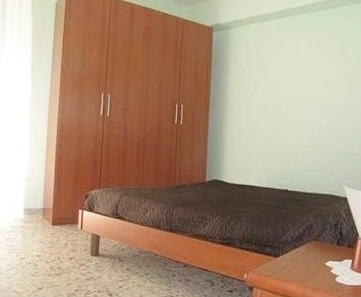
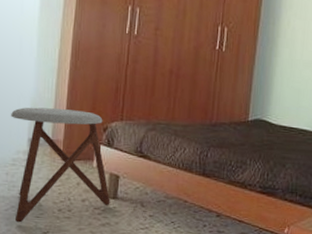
stool: none [10,182,93,281] -> present [11,107,110,223]

